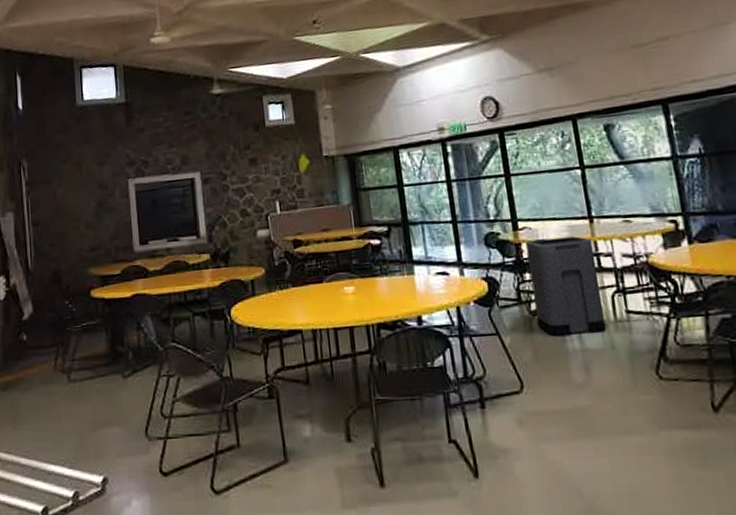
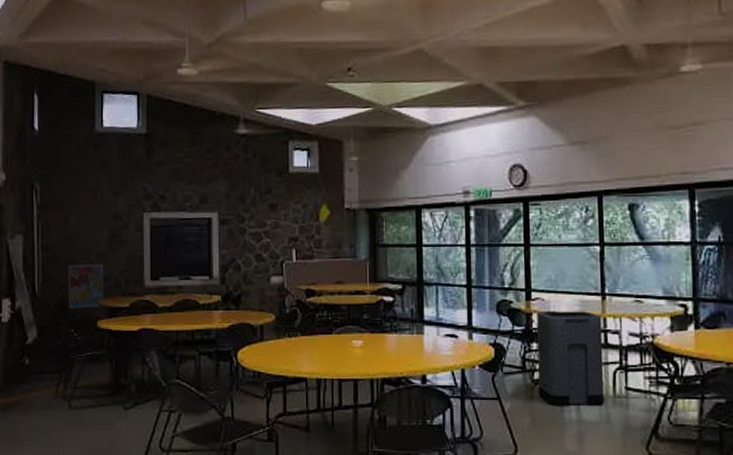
wall art: none [59,234,95,281] -> present [68,264,104,309]

